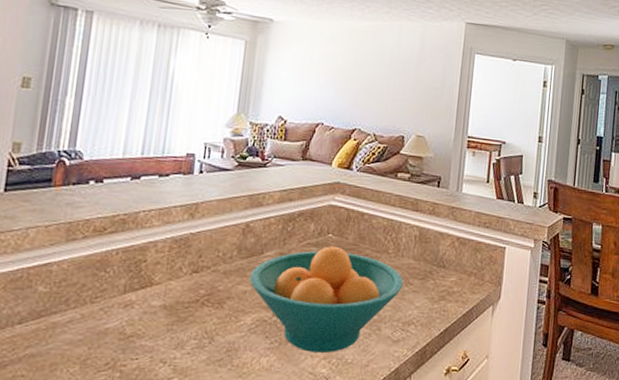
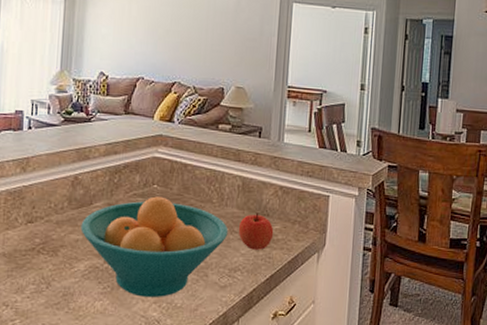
apple: none [413,264,450,303] -> present [238,212,274,250]

